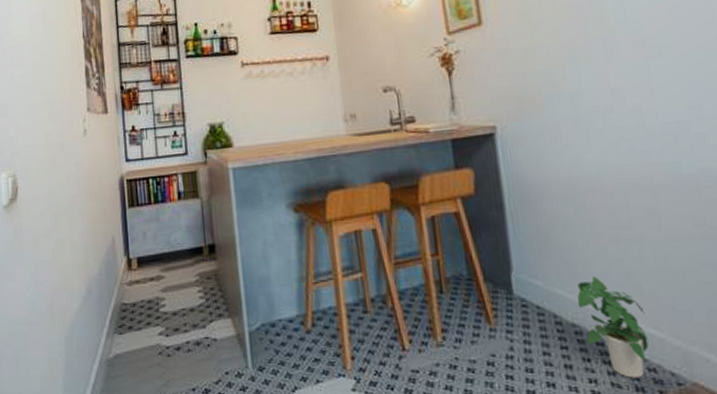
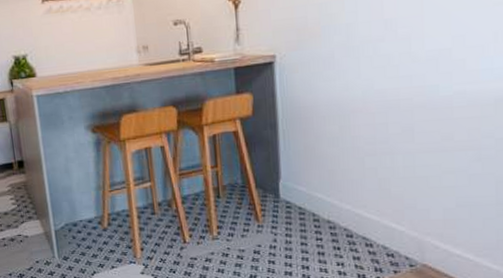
potted plant: present [577,277,650,378] -> none [333,183,391,262]

